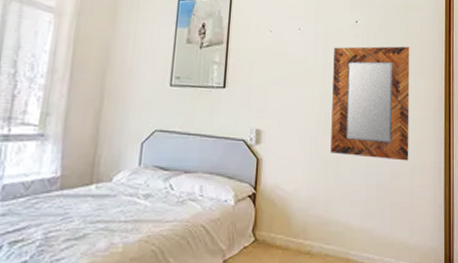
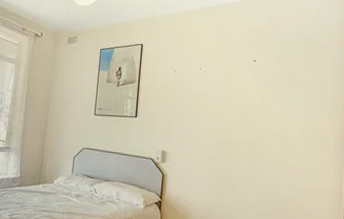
home mirror: present [330,46,410,161] -> none [228,81,310,185]

